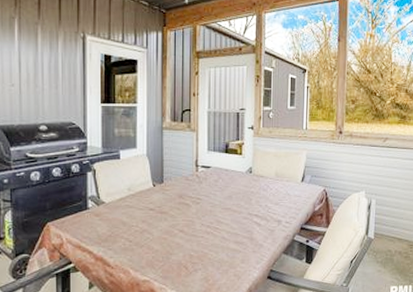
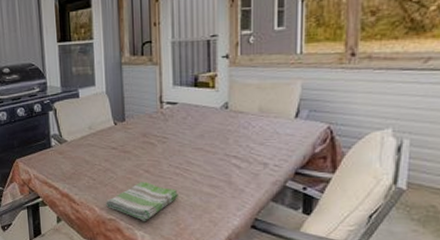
dish towel: none [141,241,209,280] -> present [106,182,178,221]

